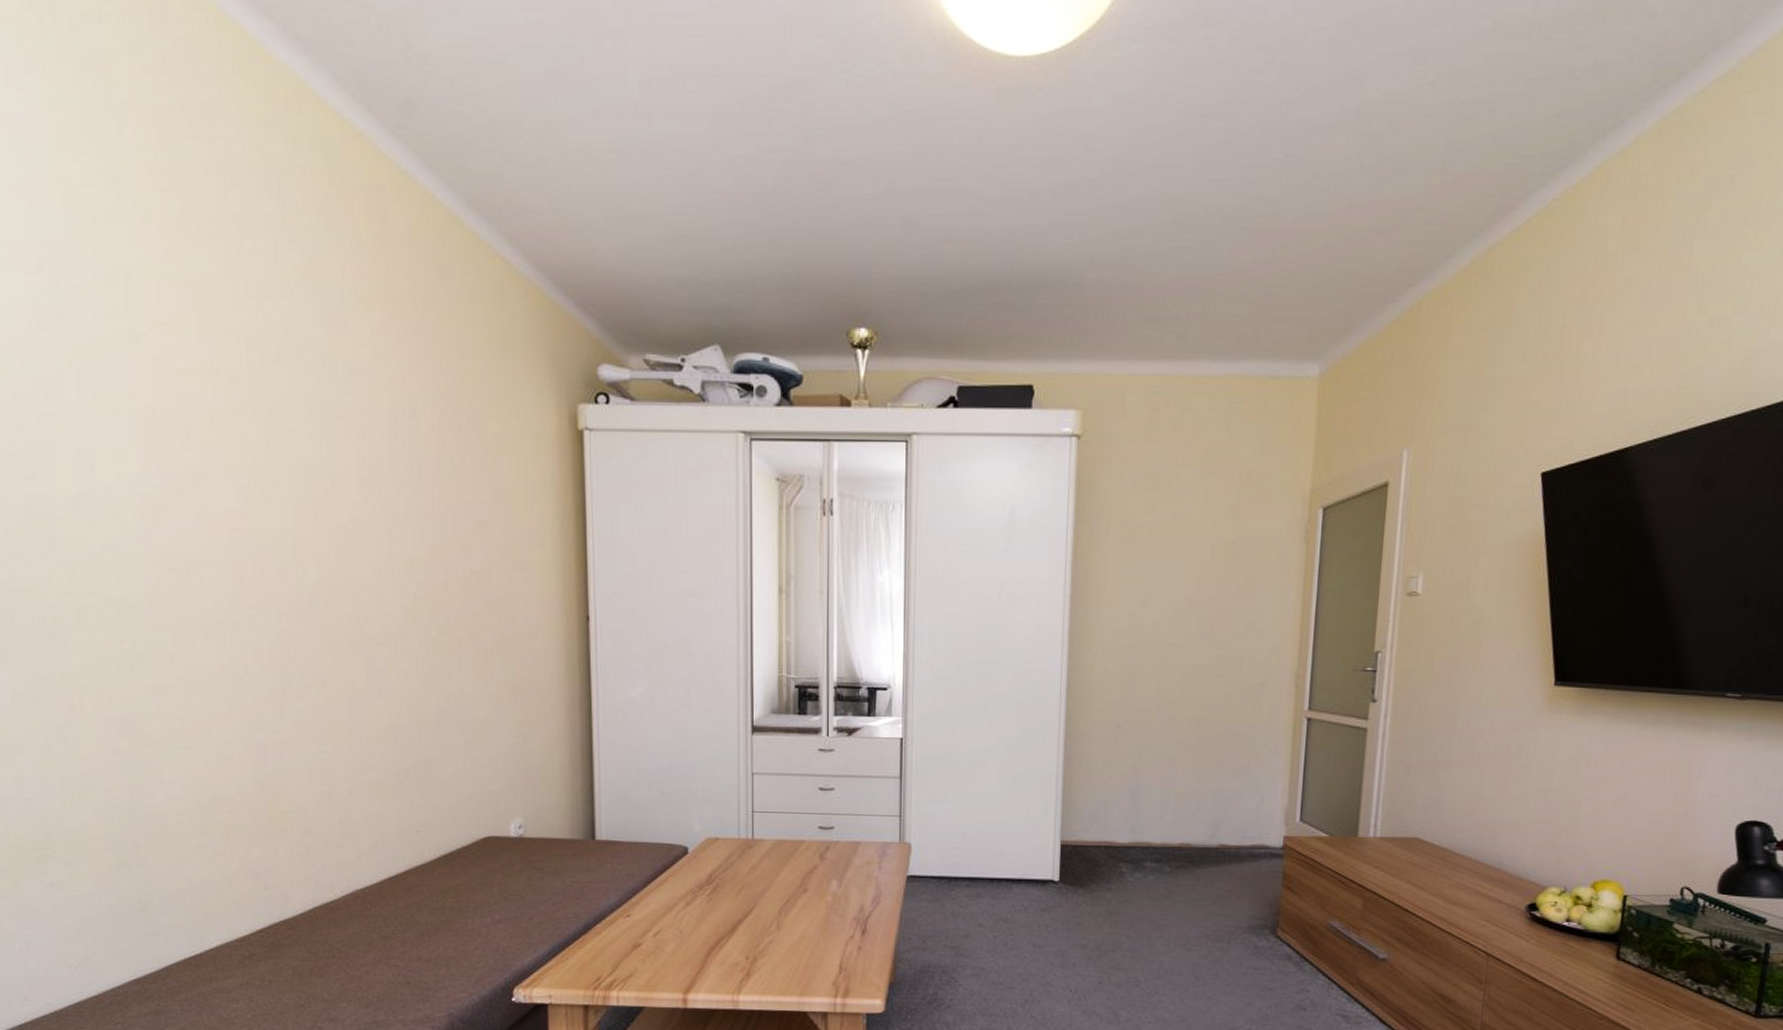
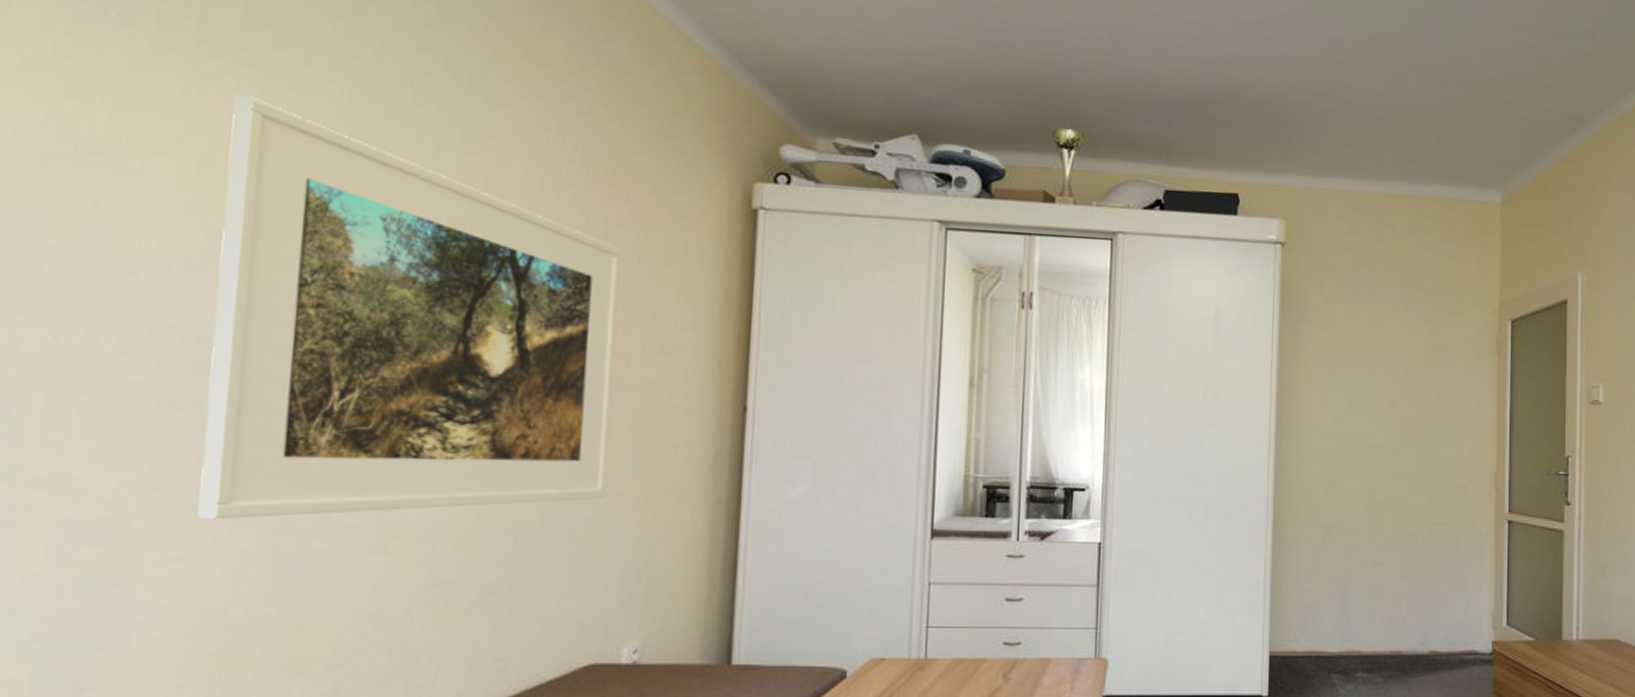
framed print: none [162,352,485,717] -> present [197,95,622,520]

